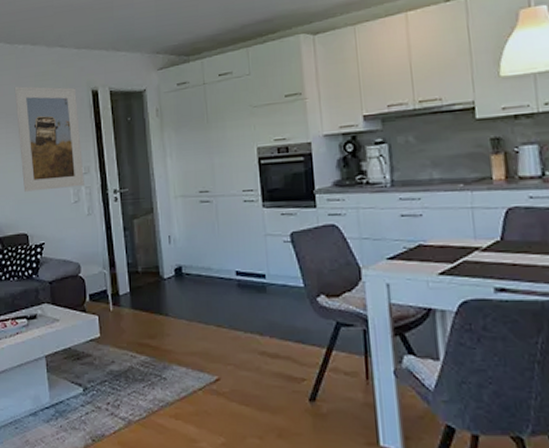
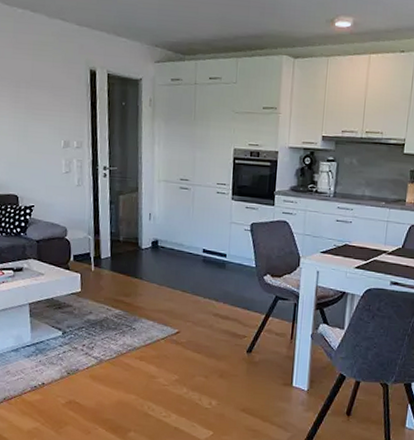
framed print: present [14,86,84,192] -> none [11,51,77,159]

